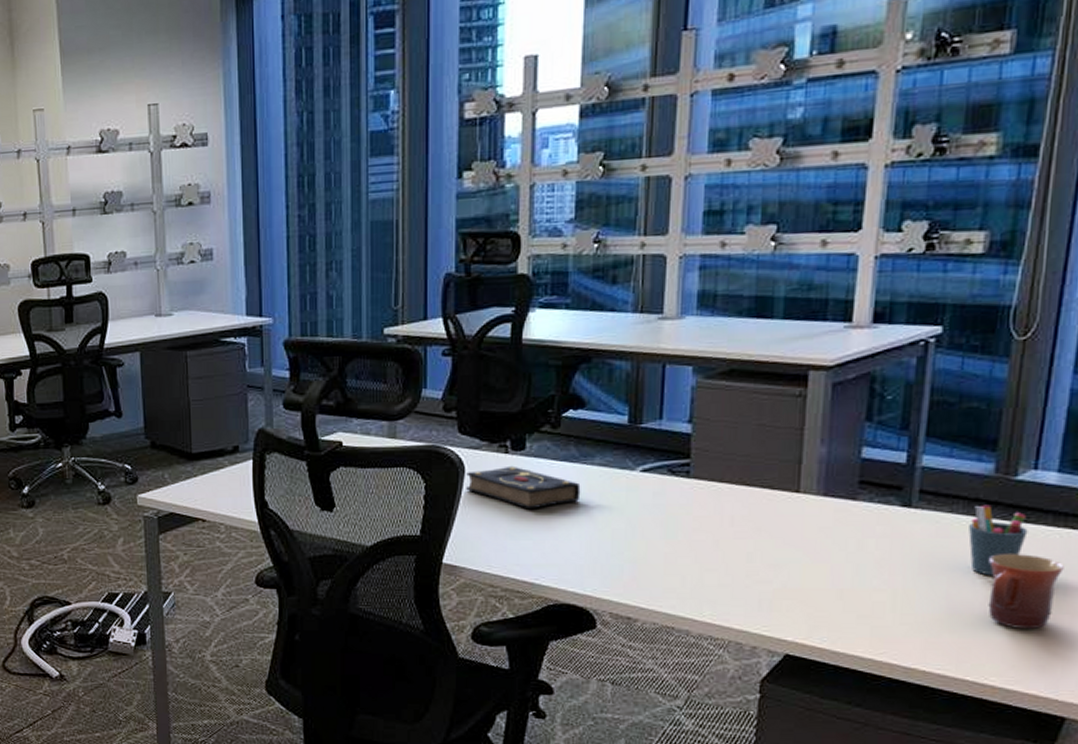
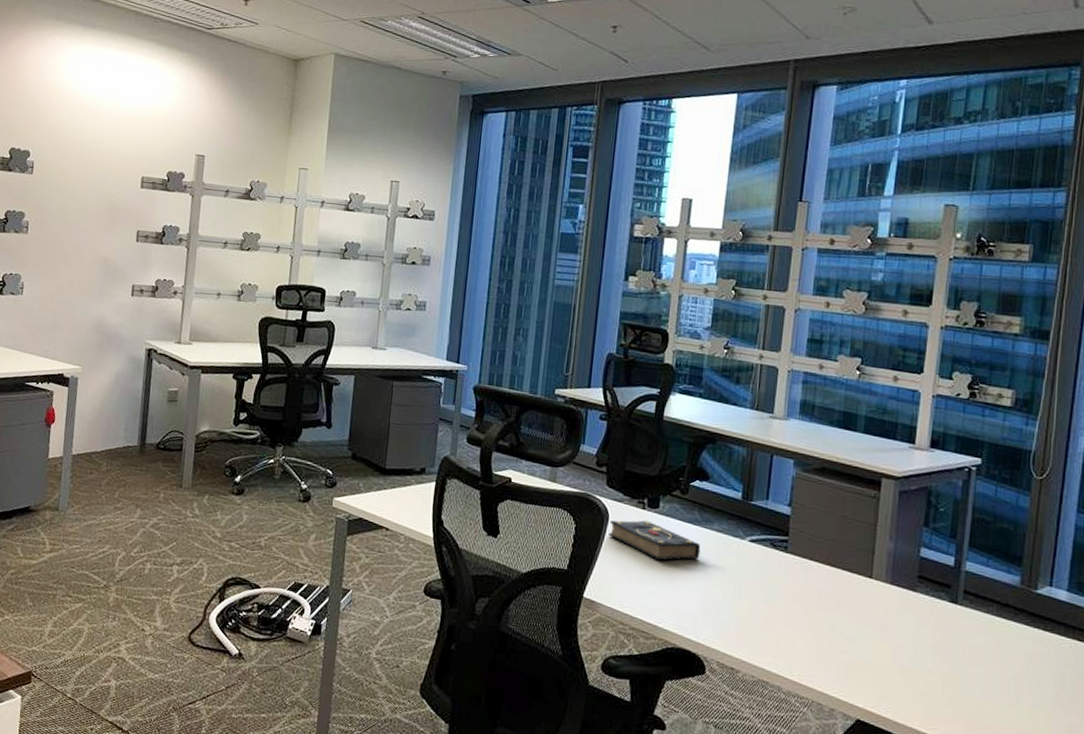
pen holder: present [968,504,1028,576] -> none [1001,610,1046,673]
mug: present [988,554,1064,630] -> none [1016,654,1073,724]

